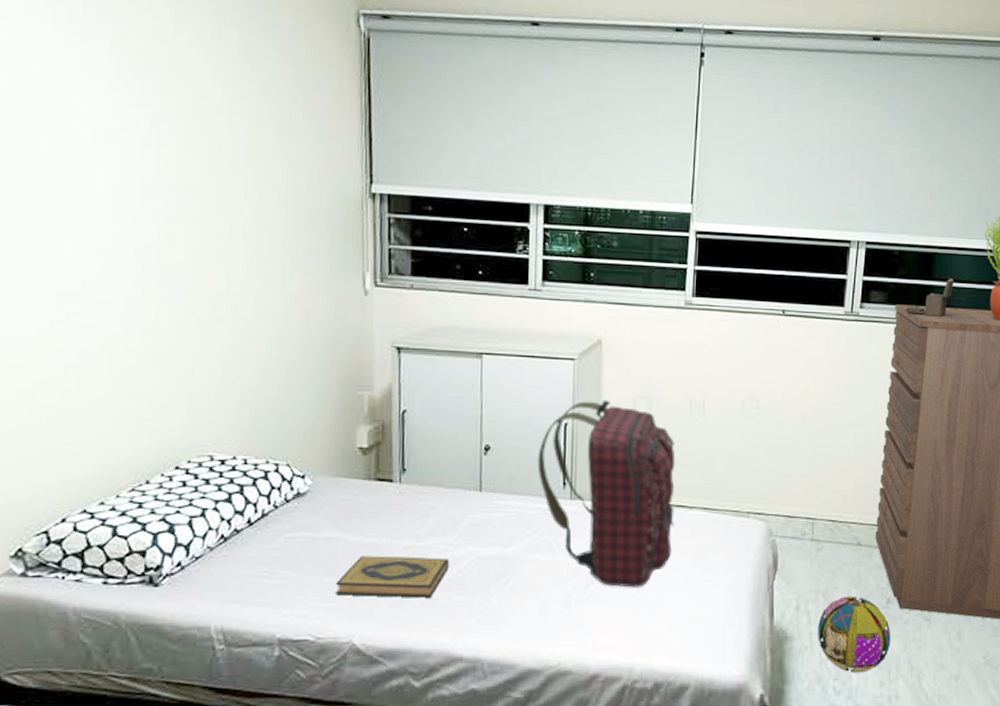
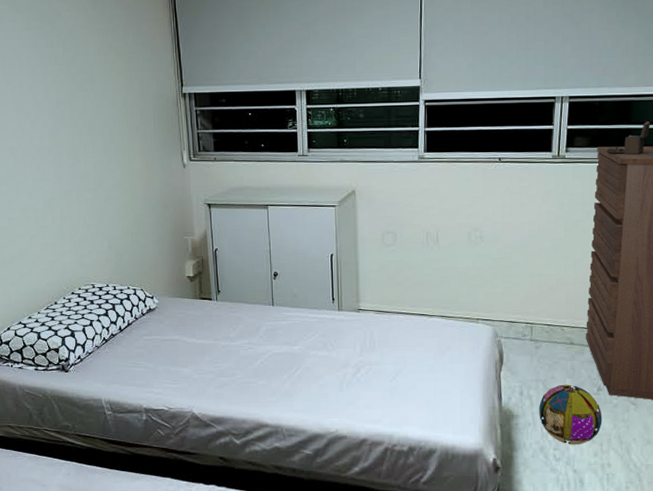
hardback book: present [335,556,449,598] -> none [178,352,254,382]
backpack: present [537,400,676,588] -> none [312,235,418,376]

